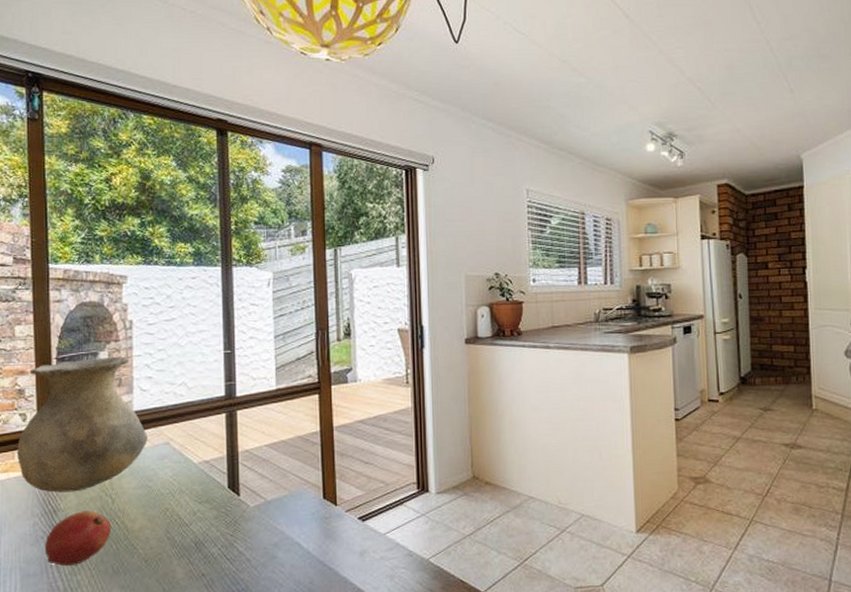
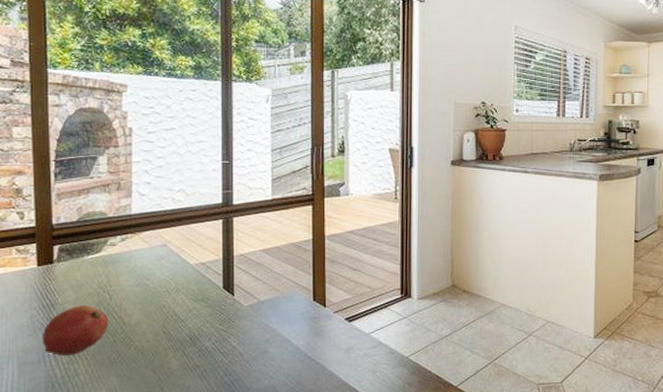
vase: present [17,356,148,493] -> none [15,161,146,288]

